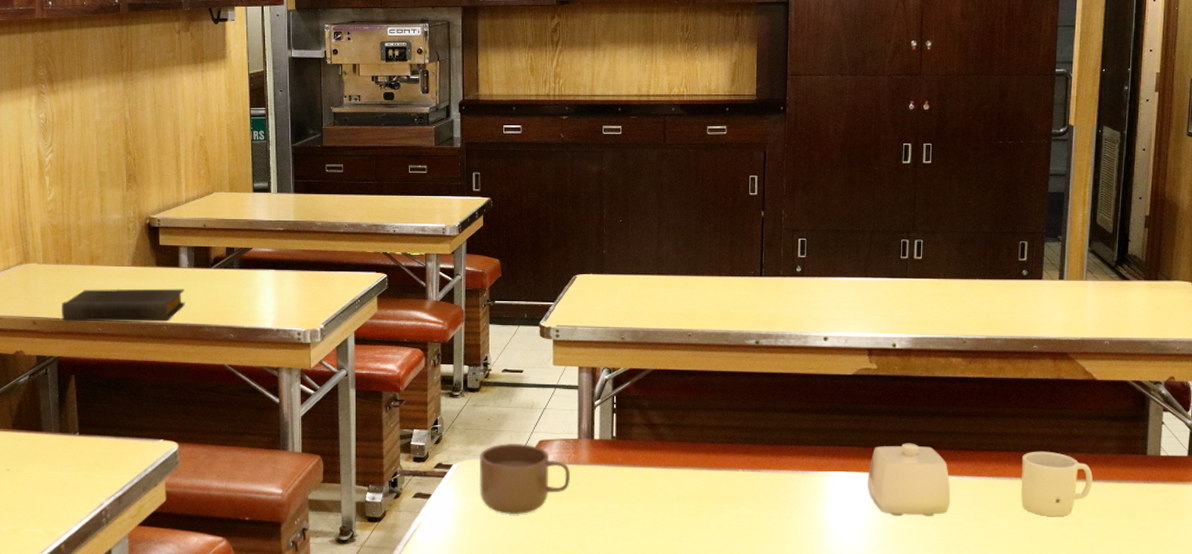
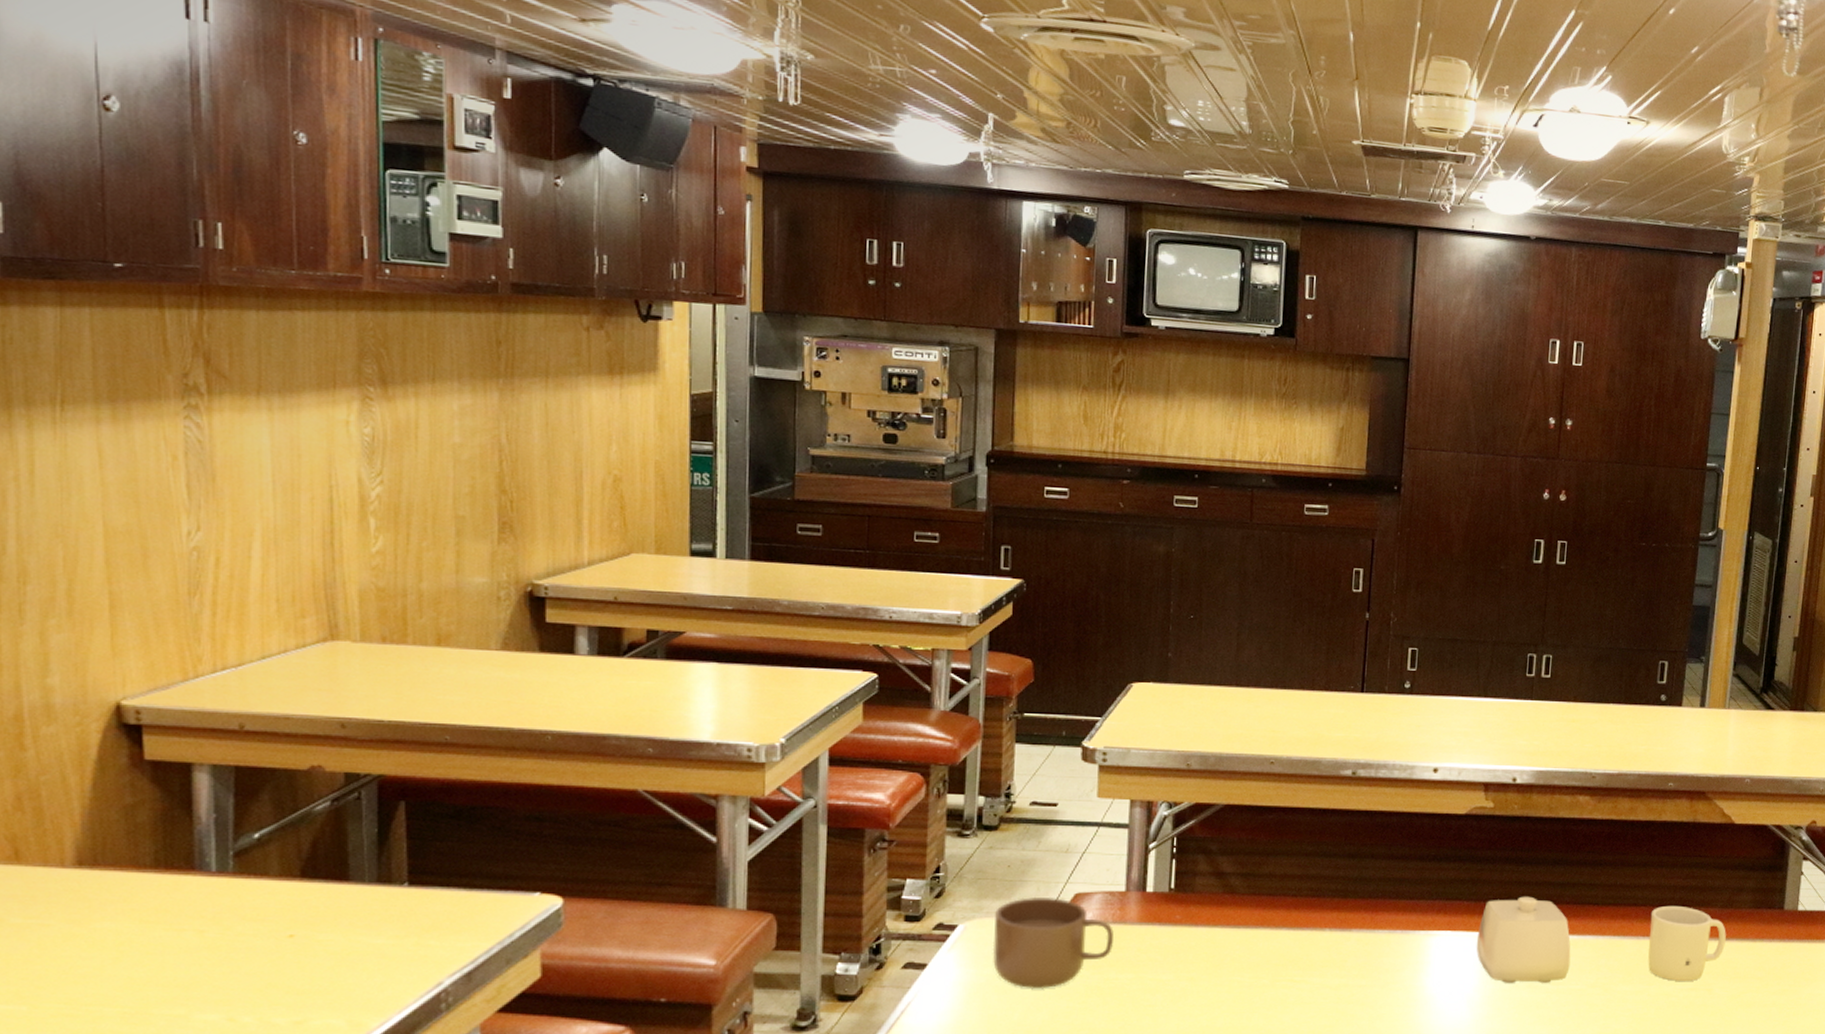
book: present [62,288,186,321] -> none [388,680,583,729]

